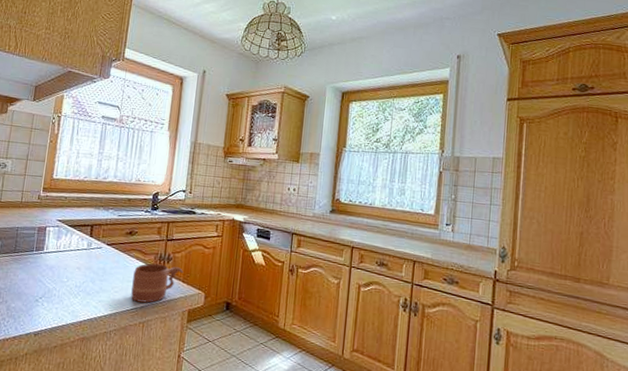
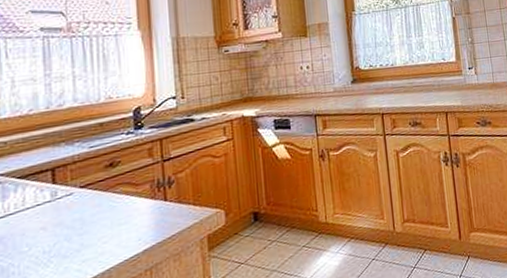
mug: present [131,263,184,303] -> none [125,189,193,247]

